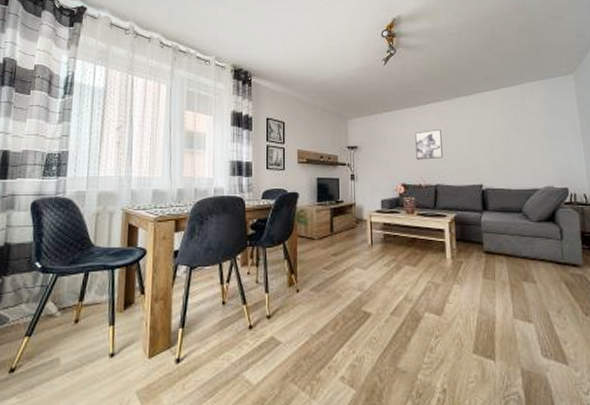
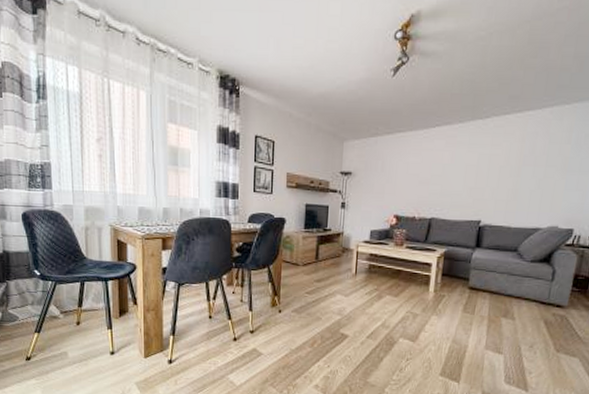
wall art: present [415,129,443,160] -> none [414,157,447,191]

